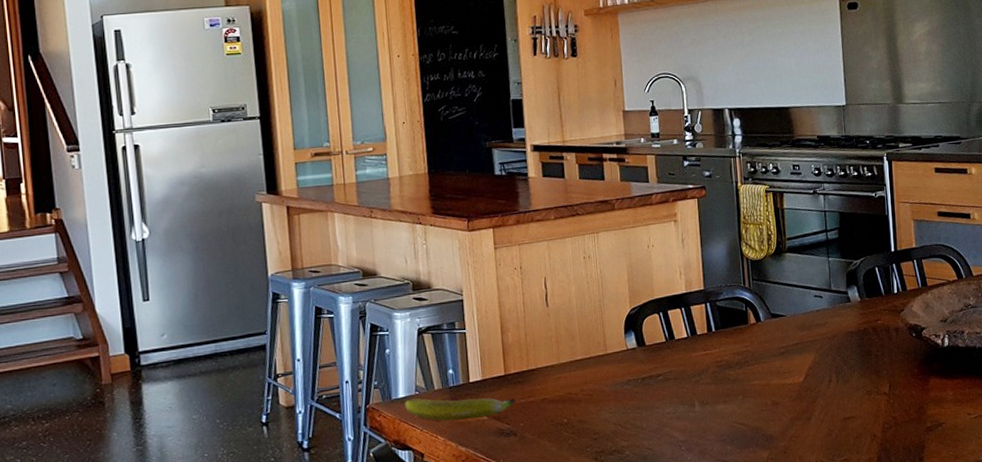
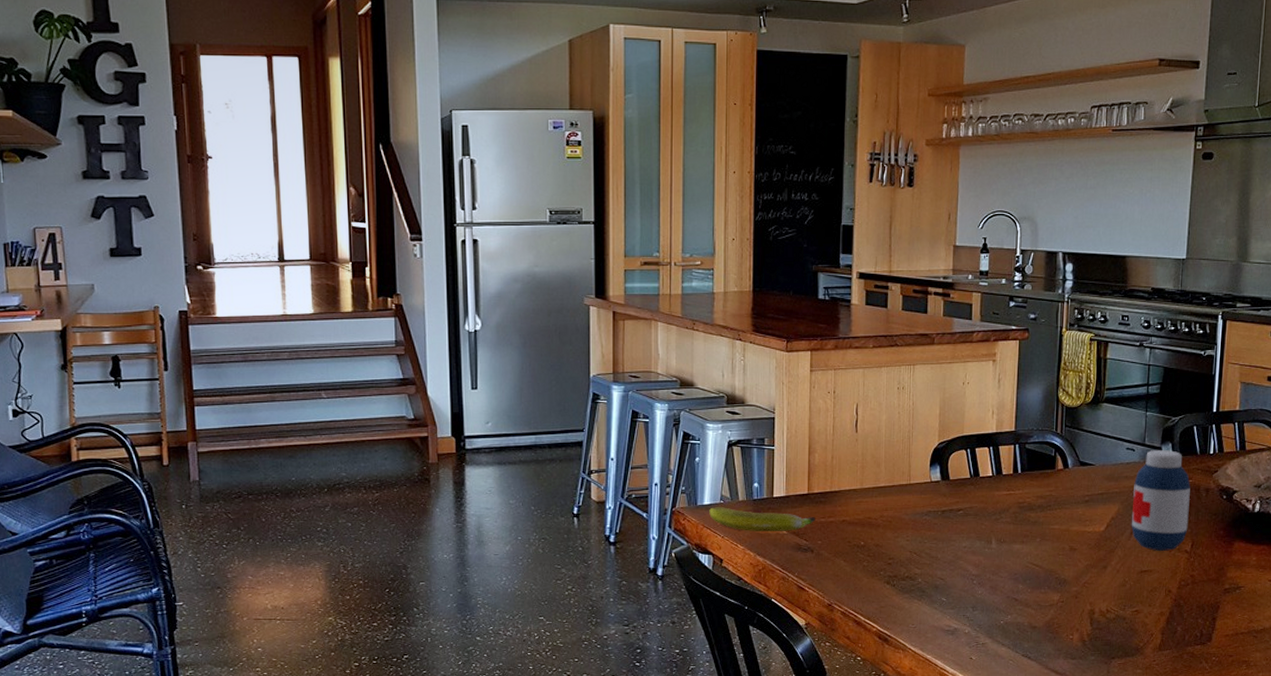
medicine bottle: none [826,293,884,396] -> present [1132,450,1191,551]

